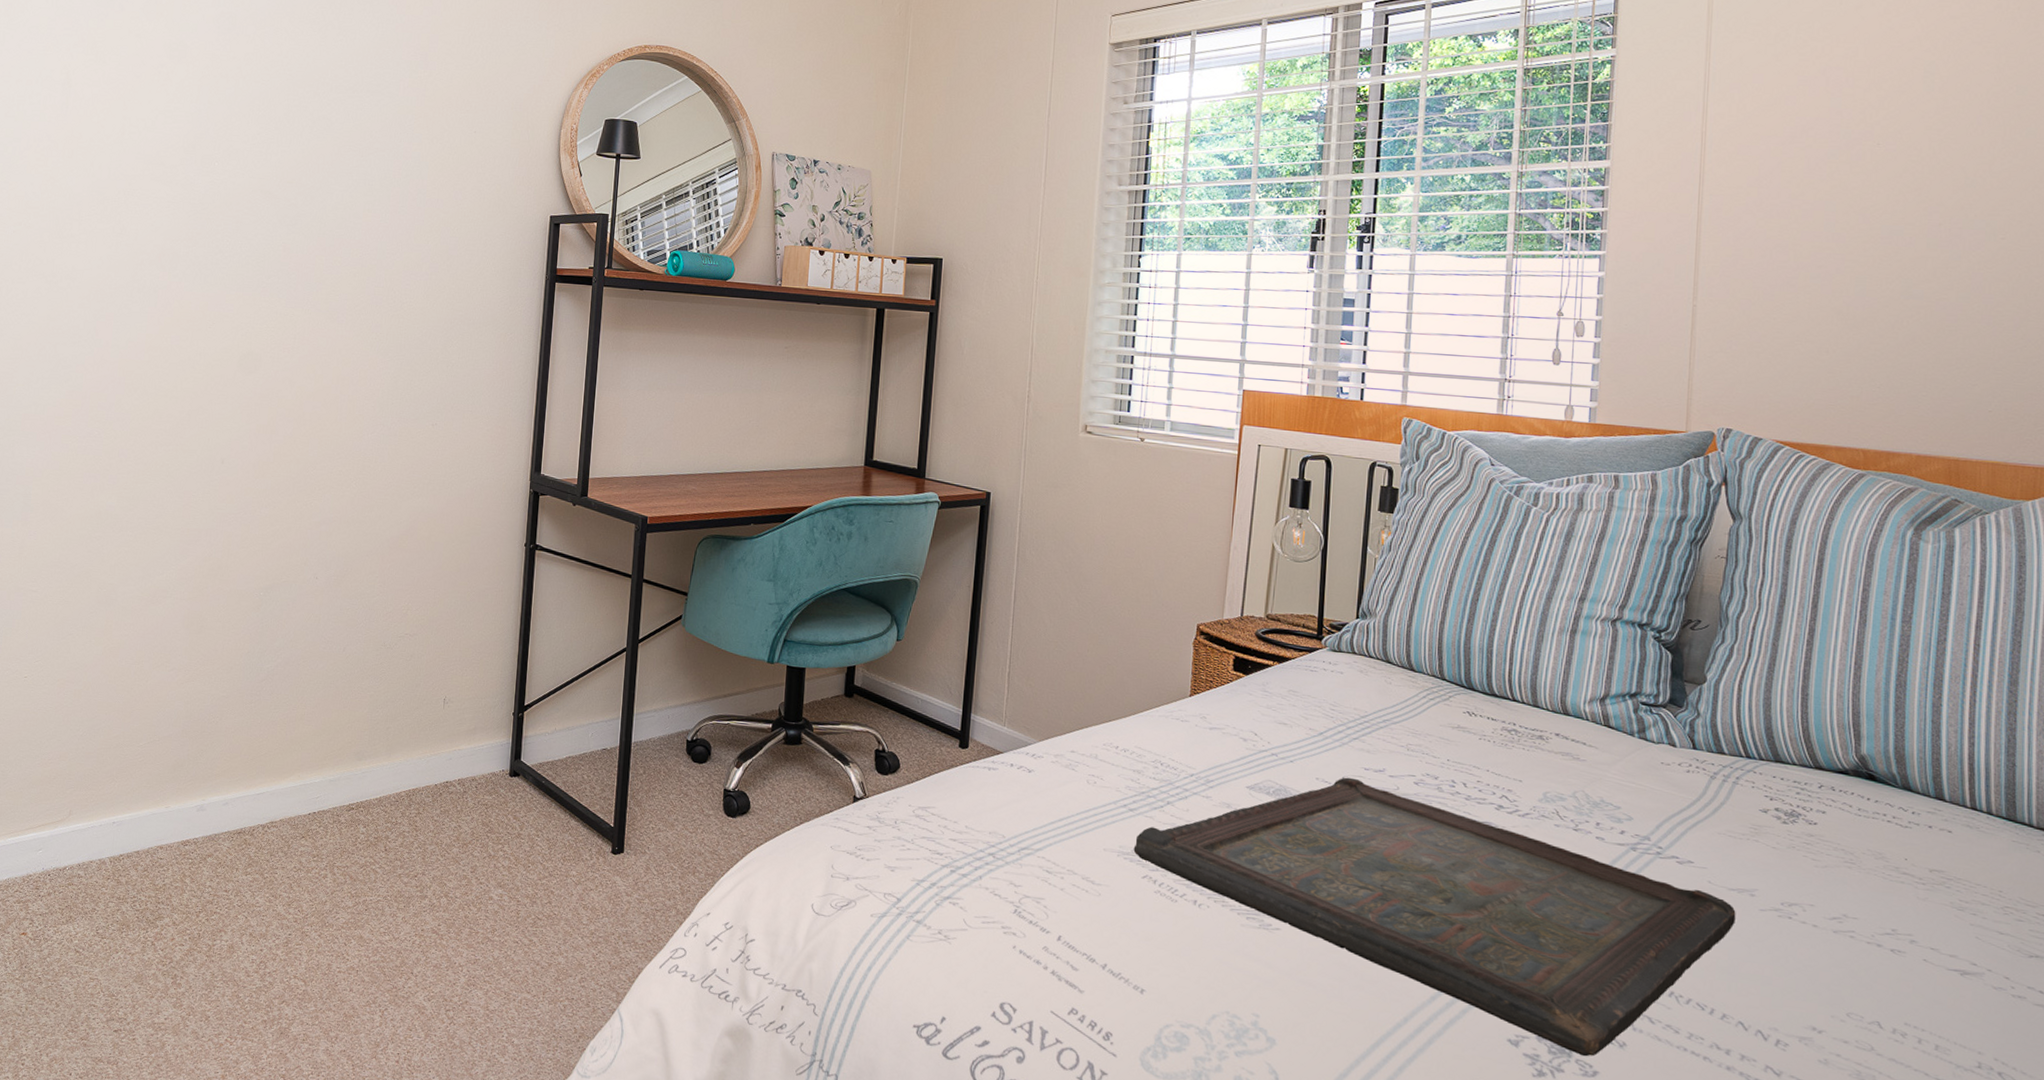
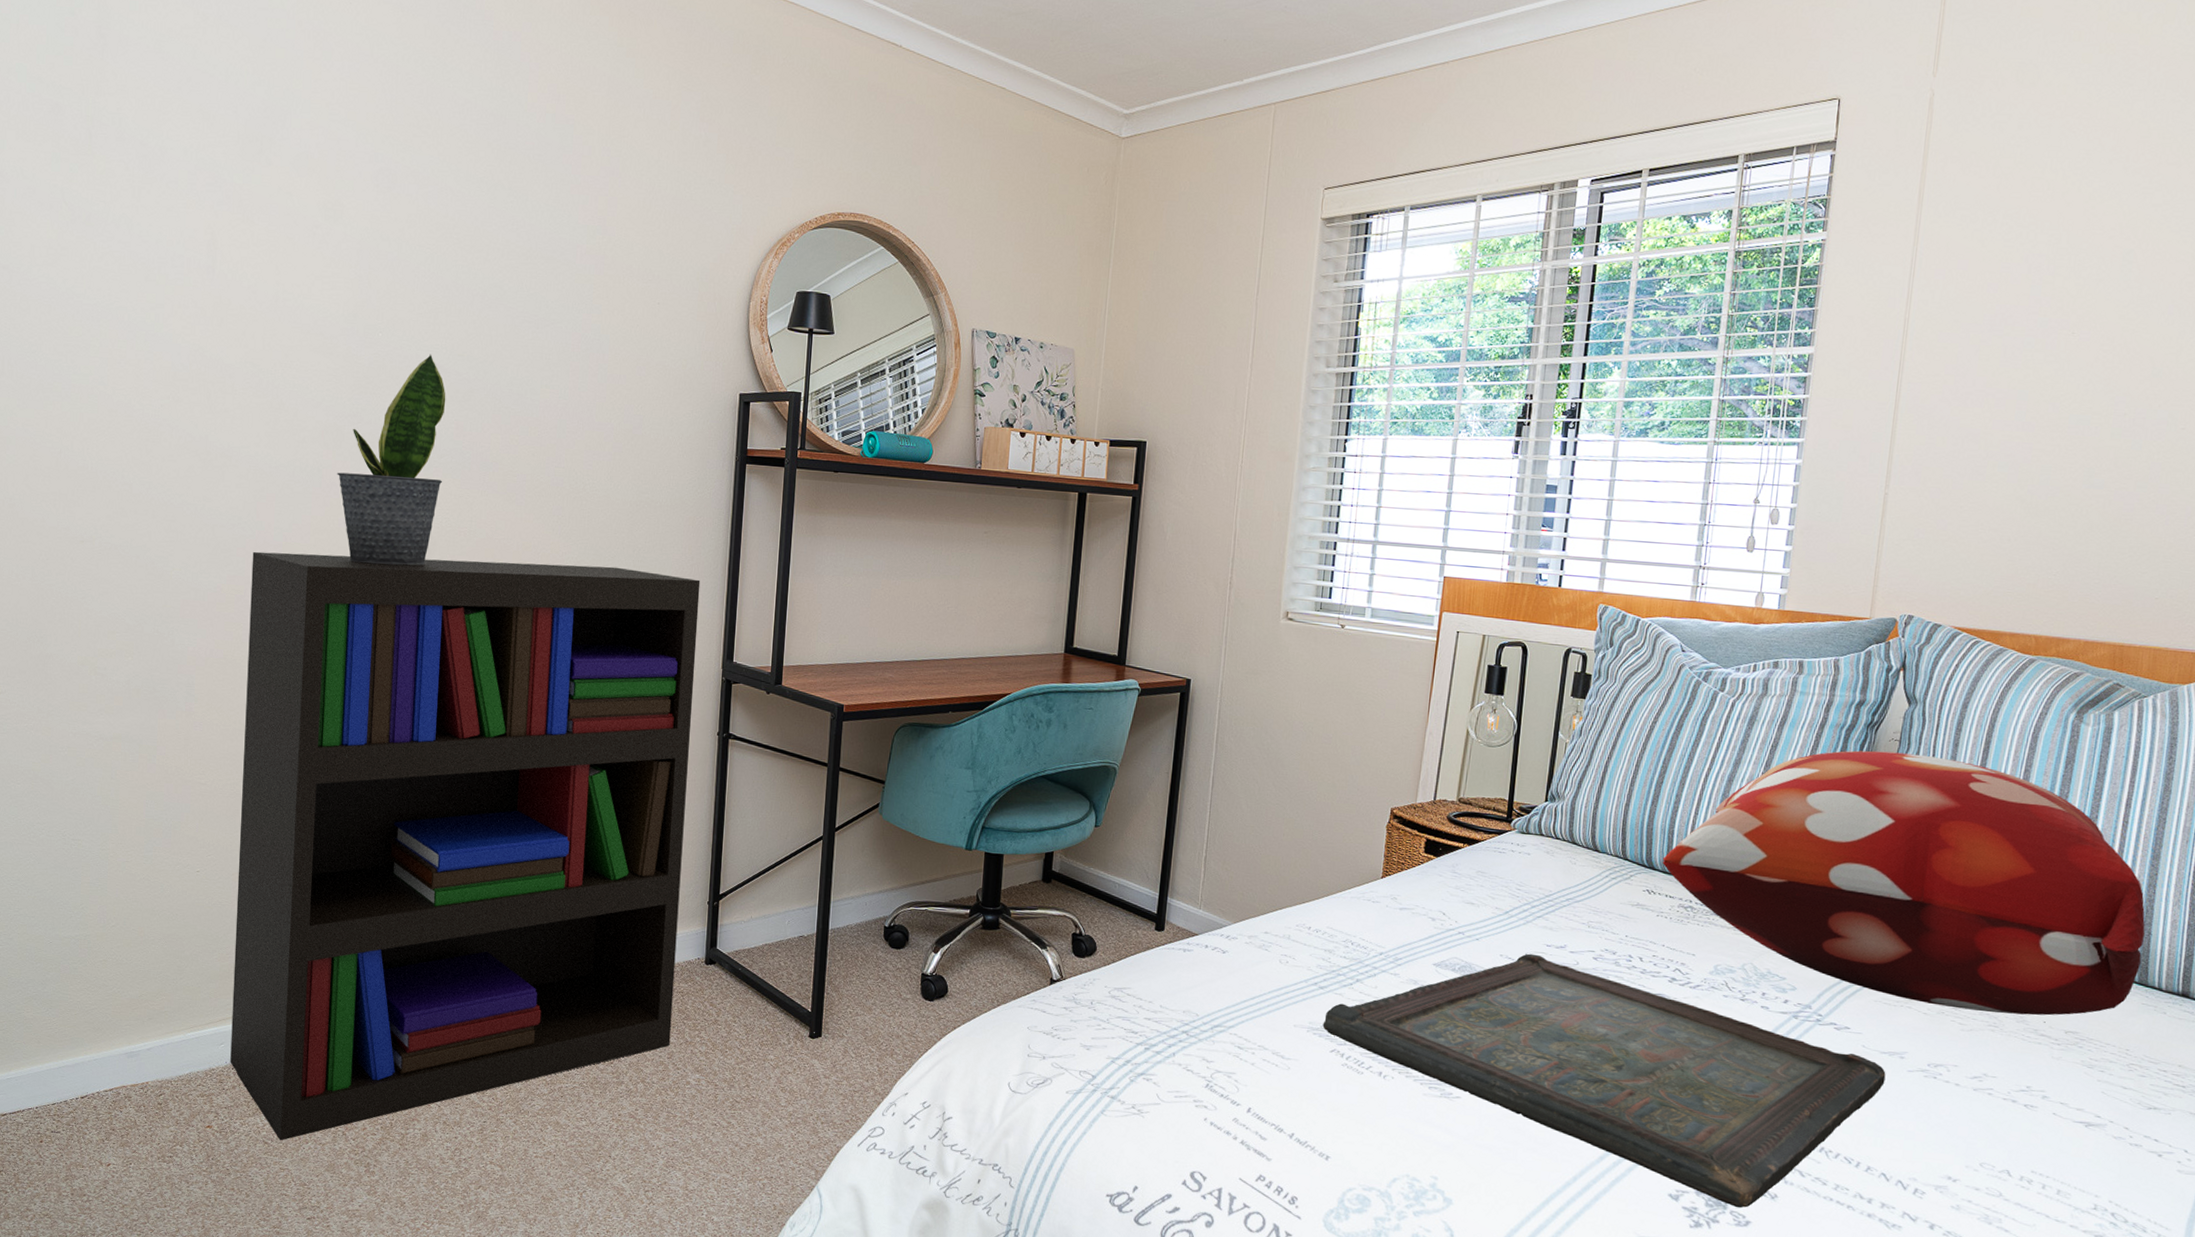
bookshelf: none [47,367,511,950] -> present [230,551,701,1141]
potted plant: none [171,181,275,381] -> present [337,354,446,566]
decorative pillow: none [1482,567,2009,852] -> present [1662,750,2146,1016]

